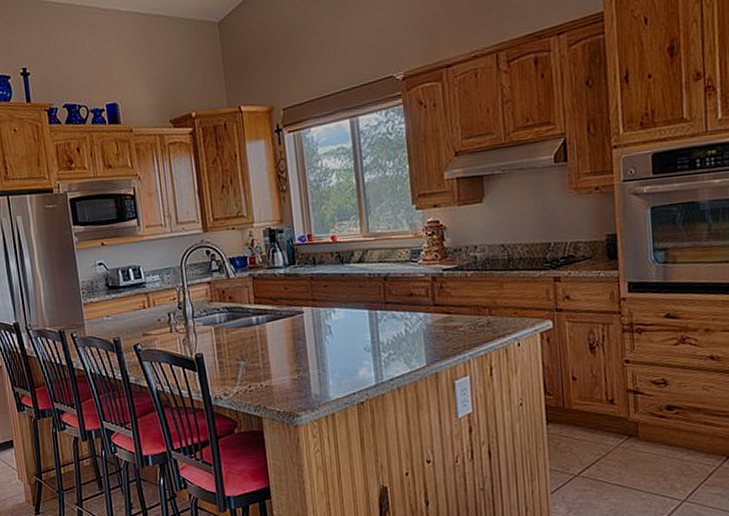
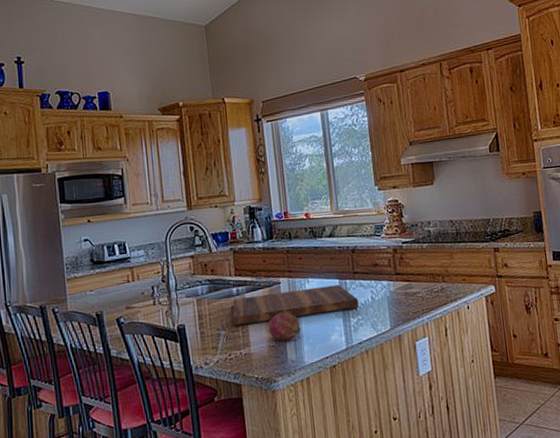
cutting board: none [252,315,390,357] -> present [232,284,359,326]
fruit: none [290,343,326,374] -> present [268,311,301,341]

